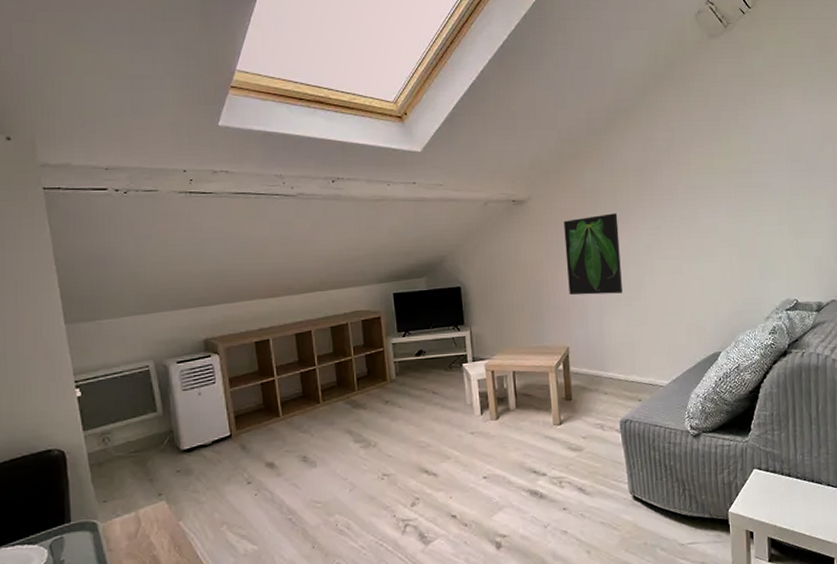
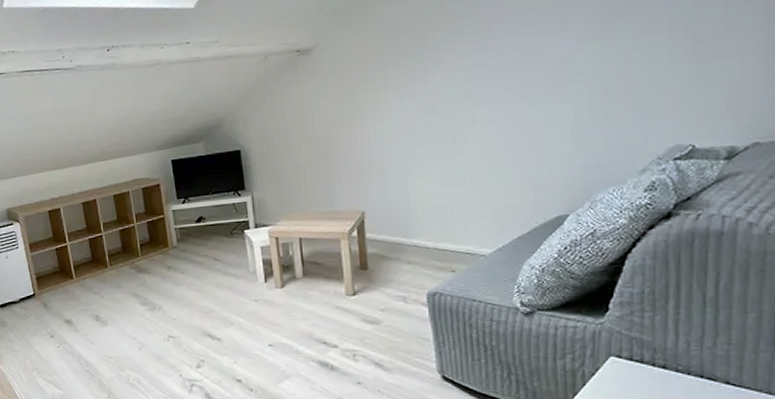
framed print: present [564,213,622,295] -> none [358,53,433,153]

